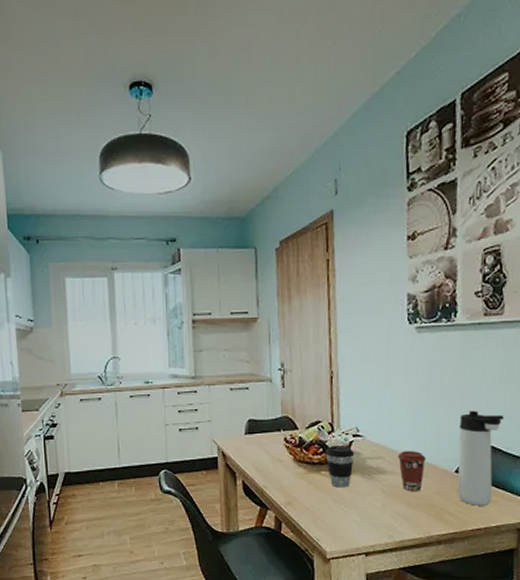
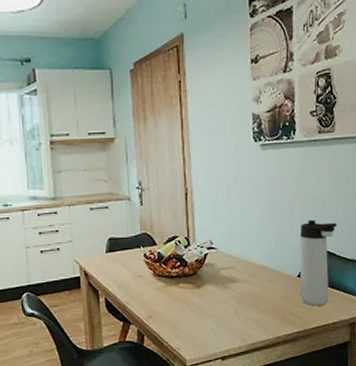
coffee cup: present [326,444,355,488] -> none [184,257,210,299]
coffee cup: present [397,450,426,492] -> none [247,259,272,298]

